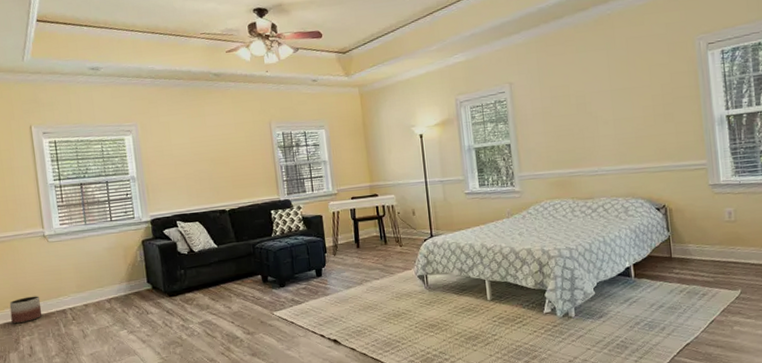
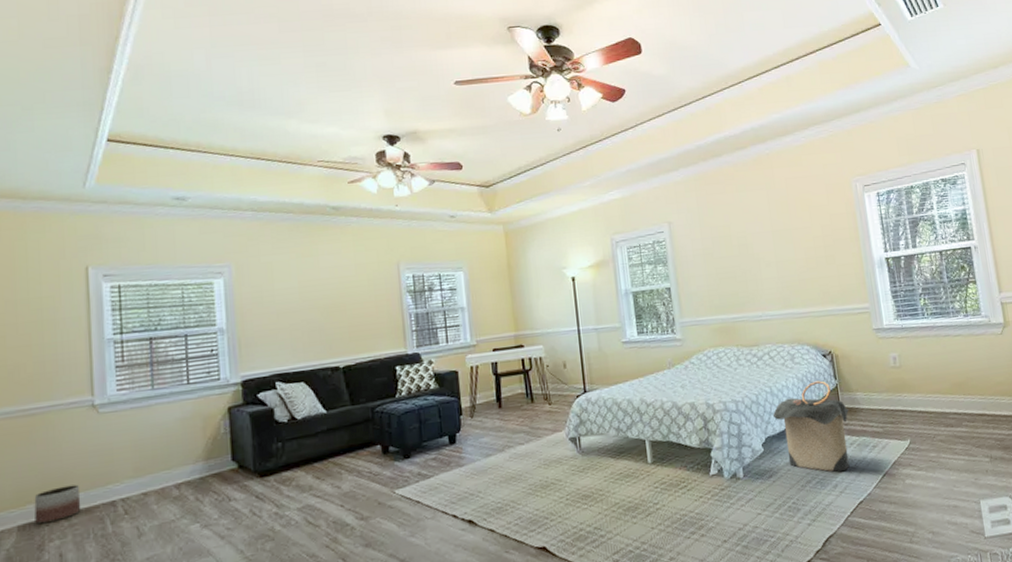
laundry hamper: none [604,232,680,316] -> present [772,380,850,472]

